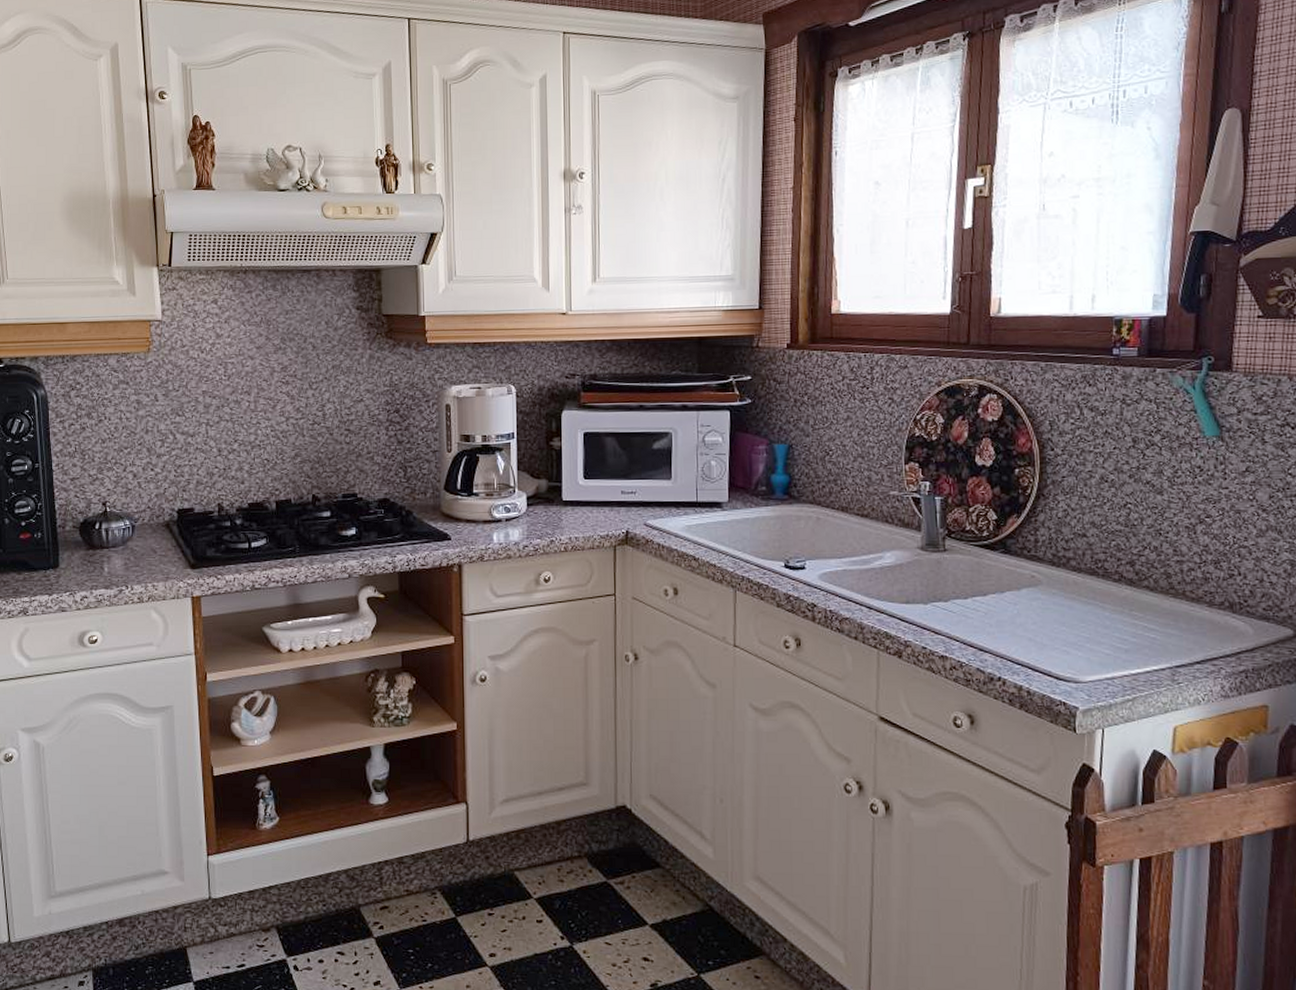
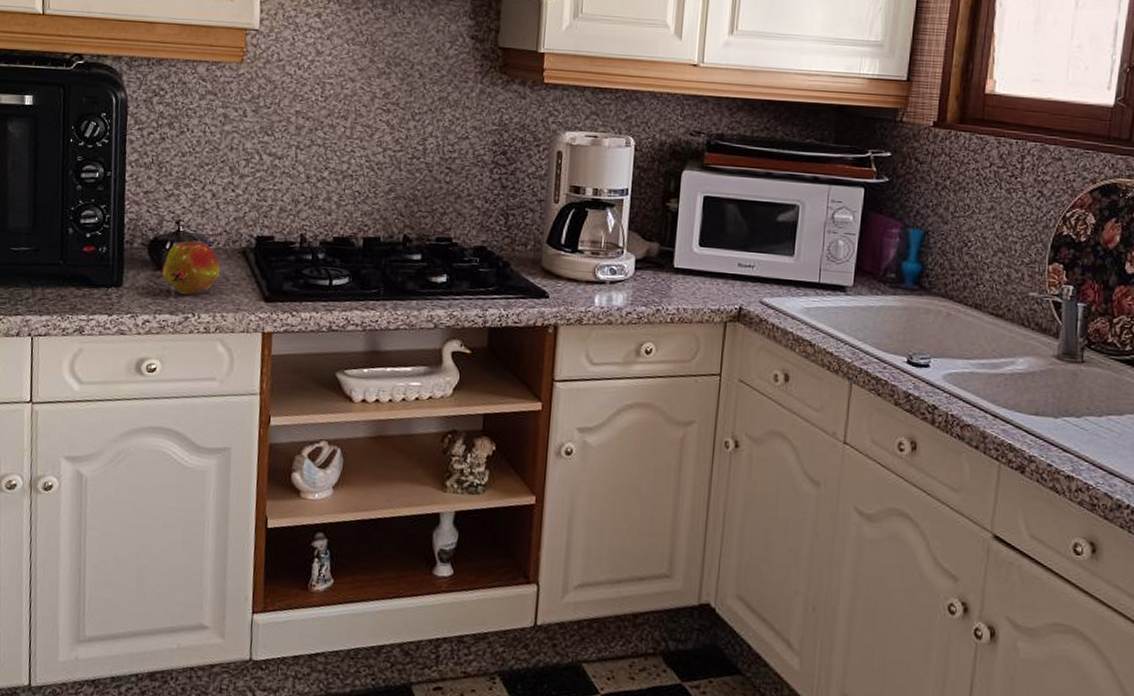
fruit: none [93,519,147,570] -> present [161,241,220,295]

